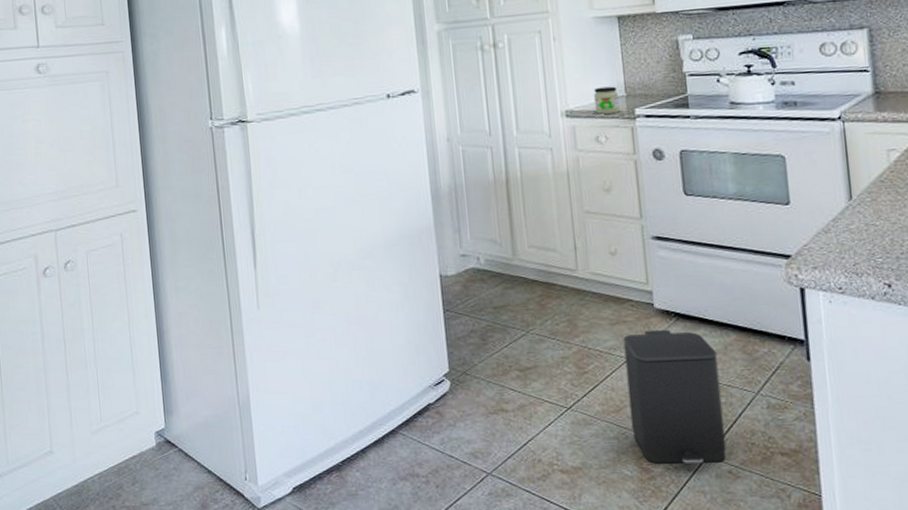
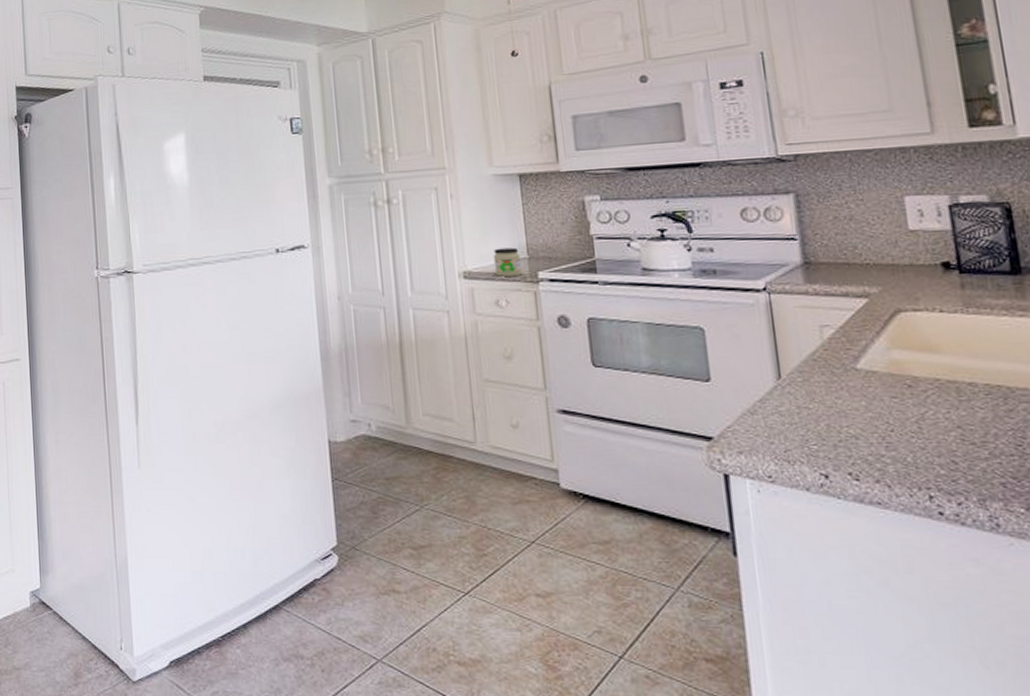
pedal bin: present [623,329,727,465] -> none [526,512,643,666]

